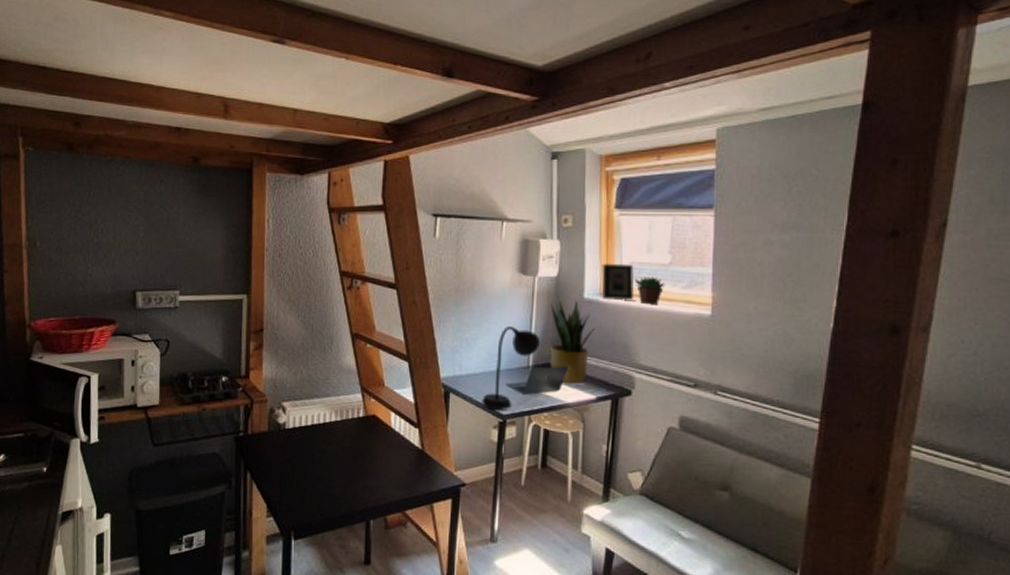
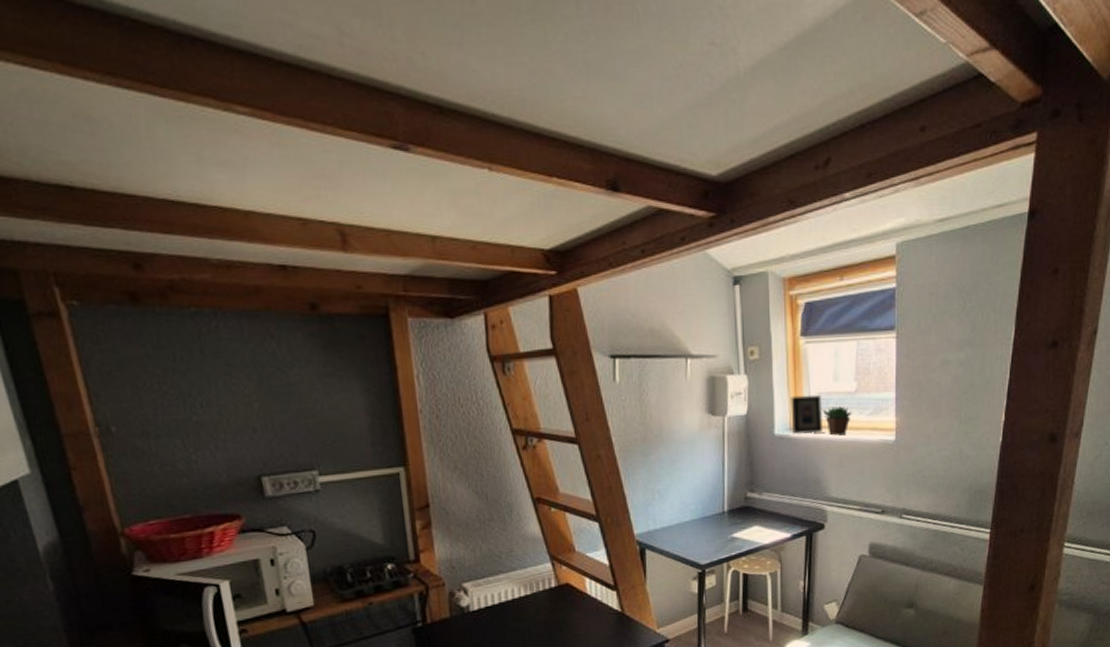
desk lamp: present [481,326,541,410] -> none [679,472,735,561]
laptop: present [506,366,569,396] -> none [702,507,764,543]
planter: present [550,298,596,385] -> none [742,436,788,525]

